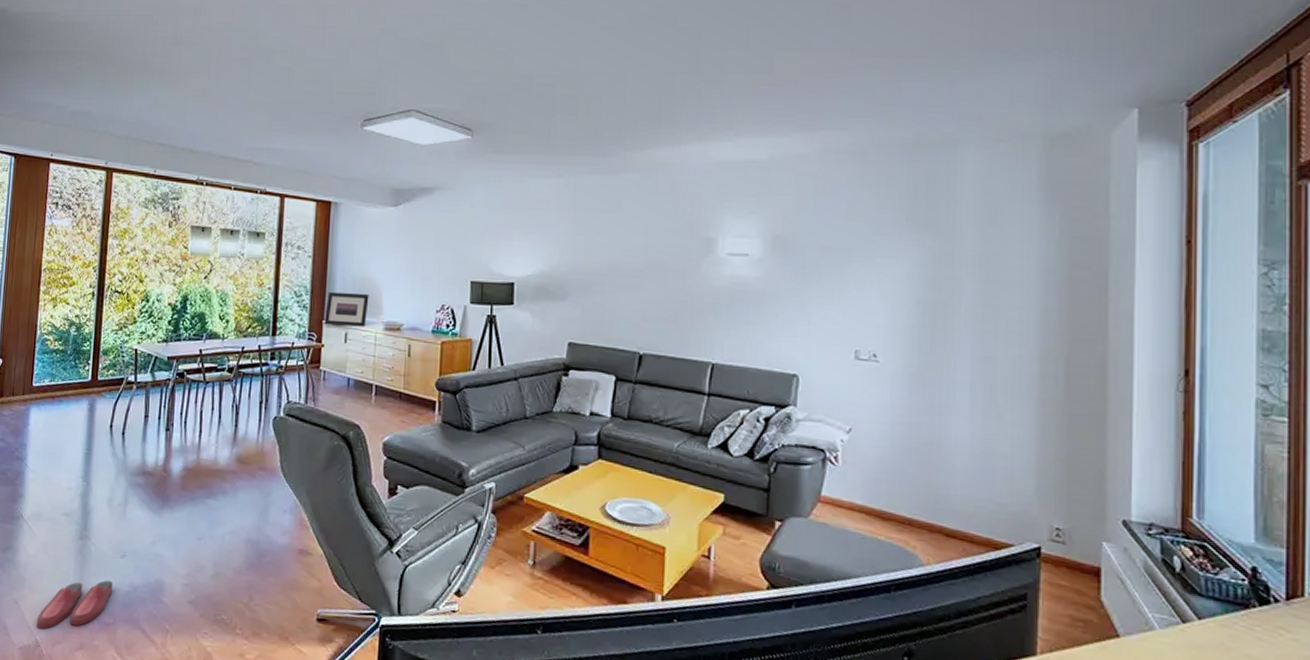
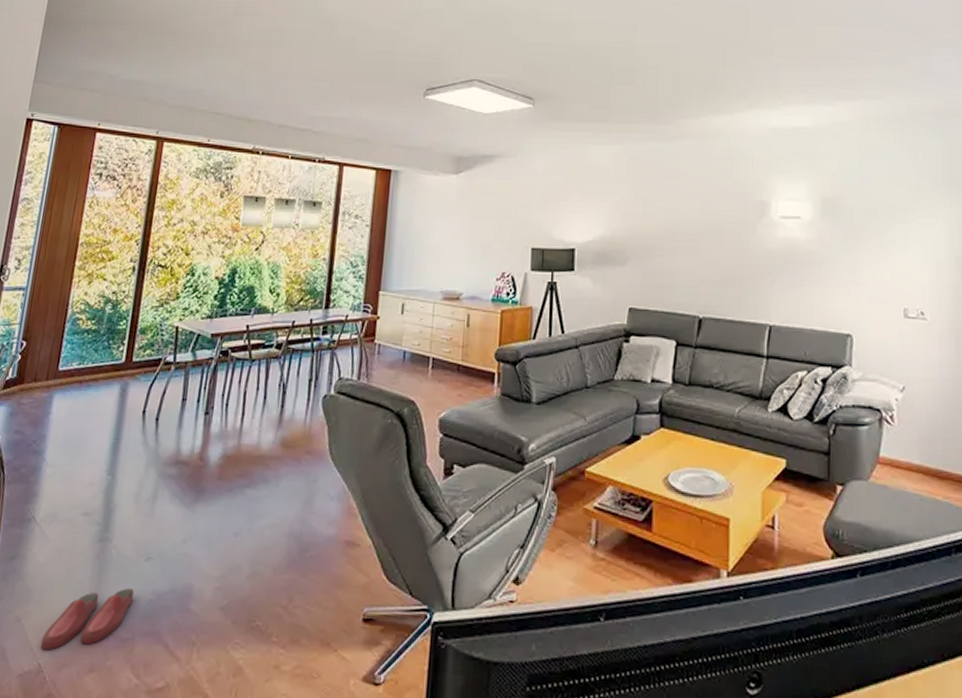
picture frame: present [324,292,369,327] -> none [380,262,428,297]

